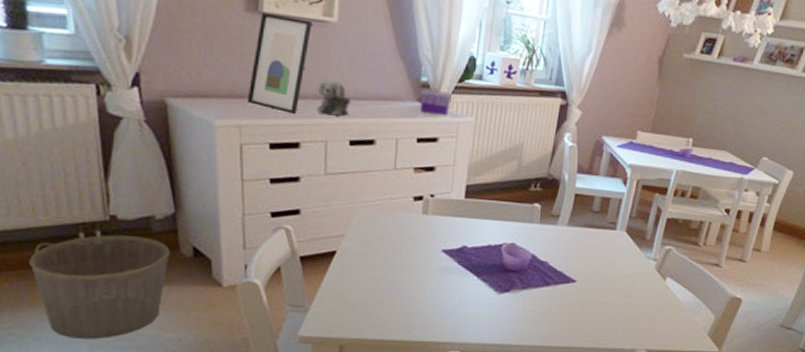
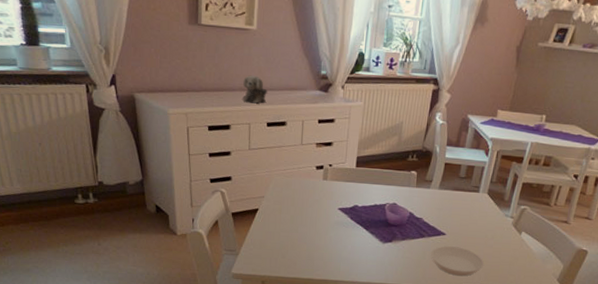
basket: present [29,234,170,339] -> none [46,196,140,272]
picture frame: present [246,13,313,115] -> none [191,25,239,104]
decorative box: present [419,89,452,116] -> none [320,81,345,102]
saucer: none [558,296,622,333] -> present [431,246,484,276]

